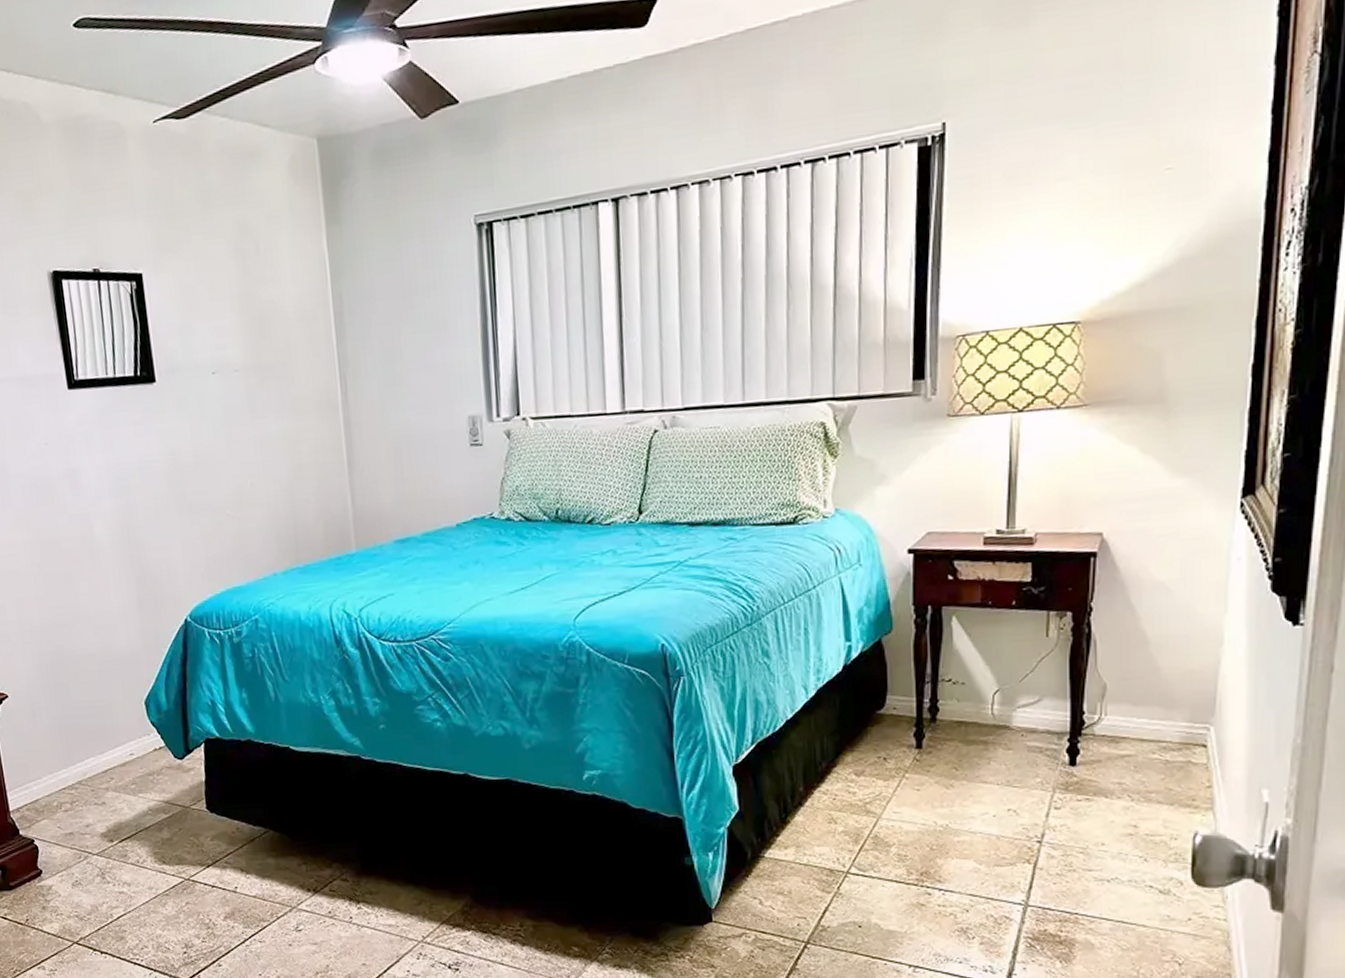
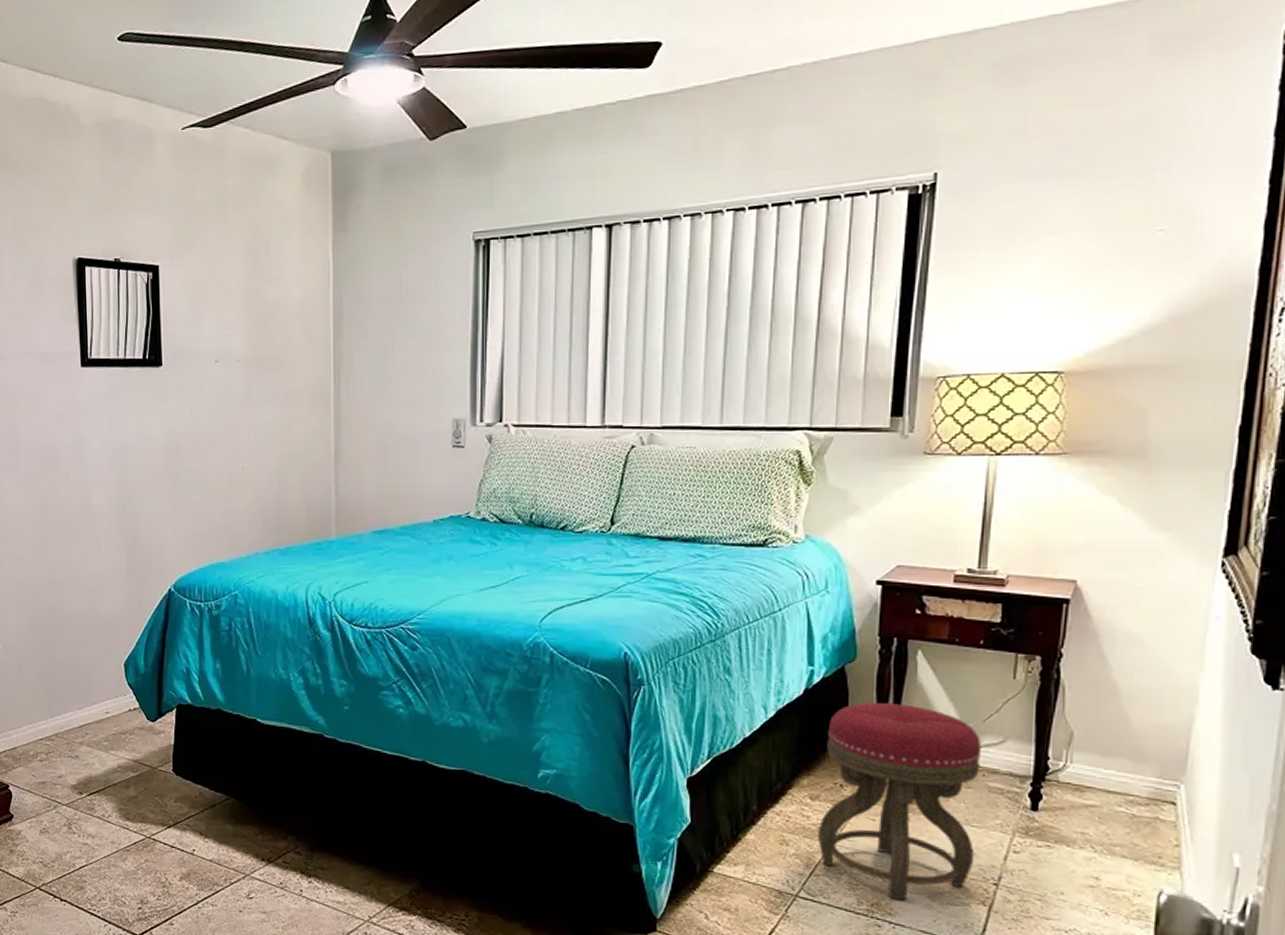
stool: none [865,672,1018,867] -> present [818,703,981,901]

